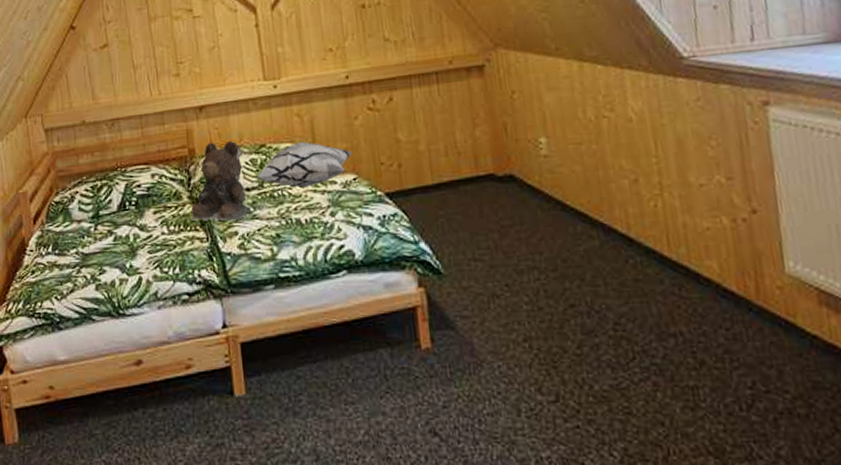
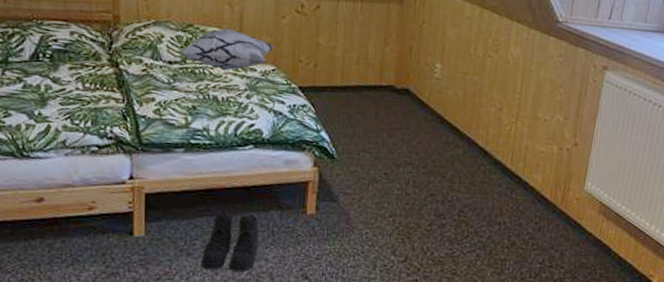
teddy bear: present [191,140,250,221] -> none [108,12,170,89]
boots: none [309,355,372,432] -> present [200,212,259,272]

